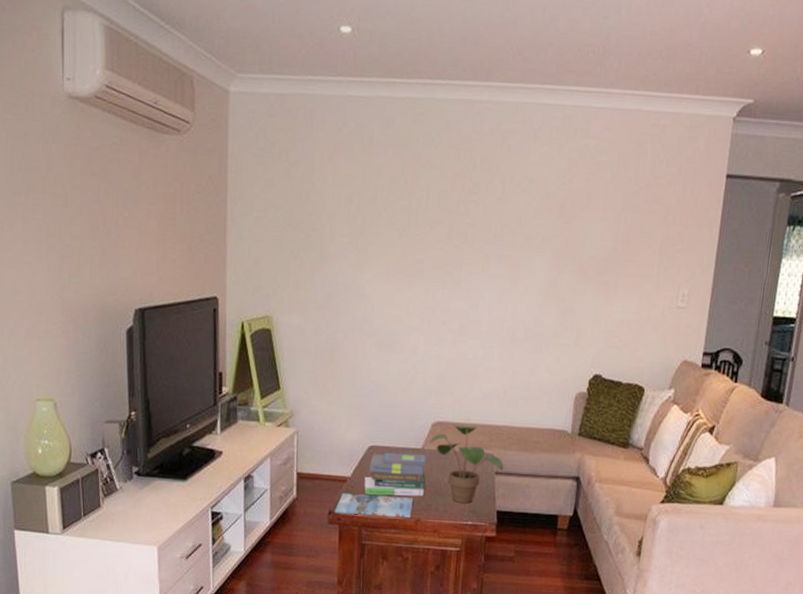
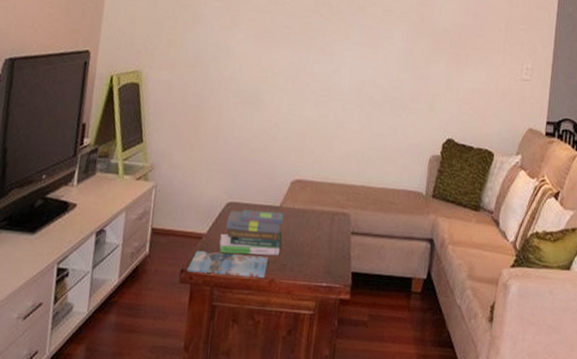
potted plant: present [429,424,504,504] -> none [287,183,360,265]

